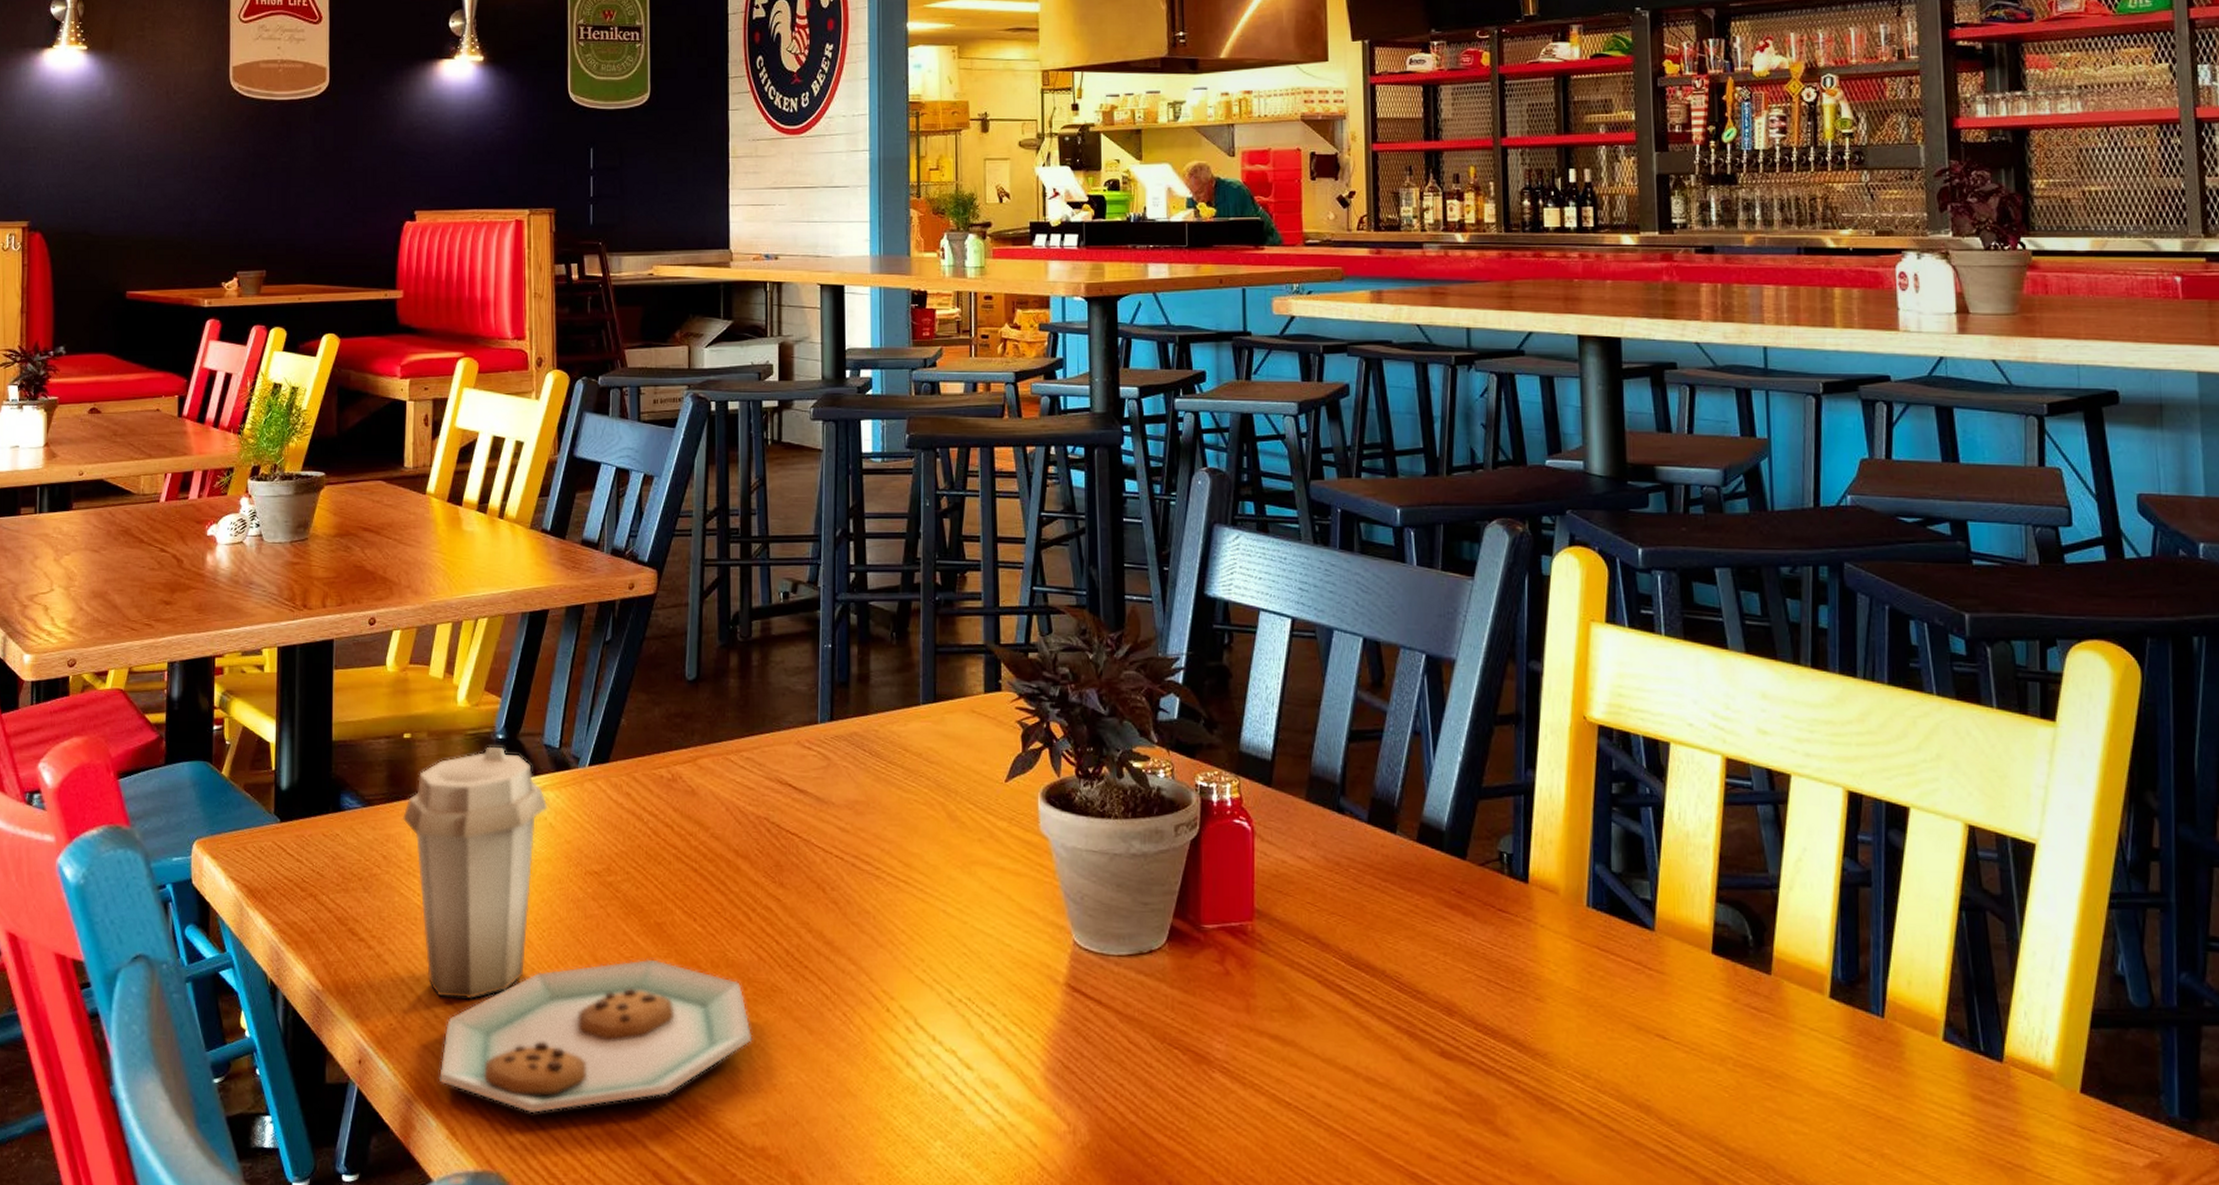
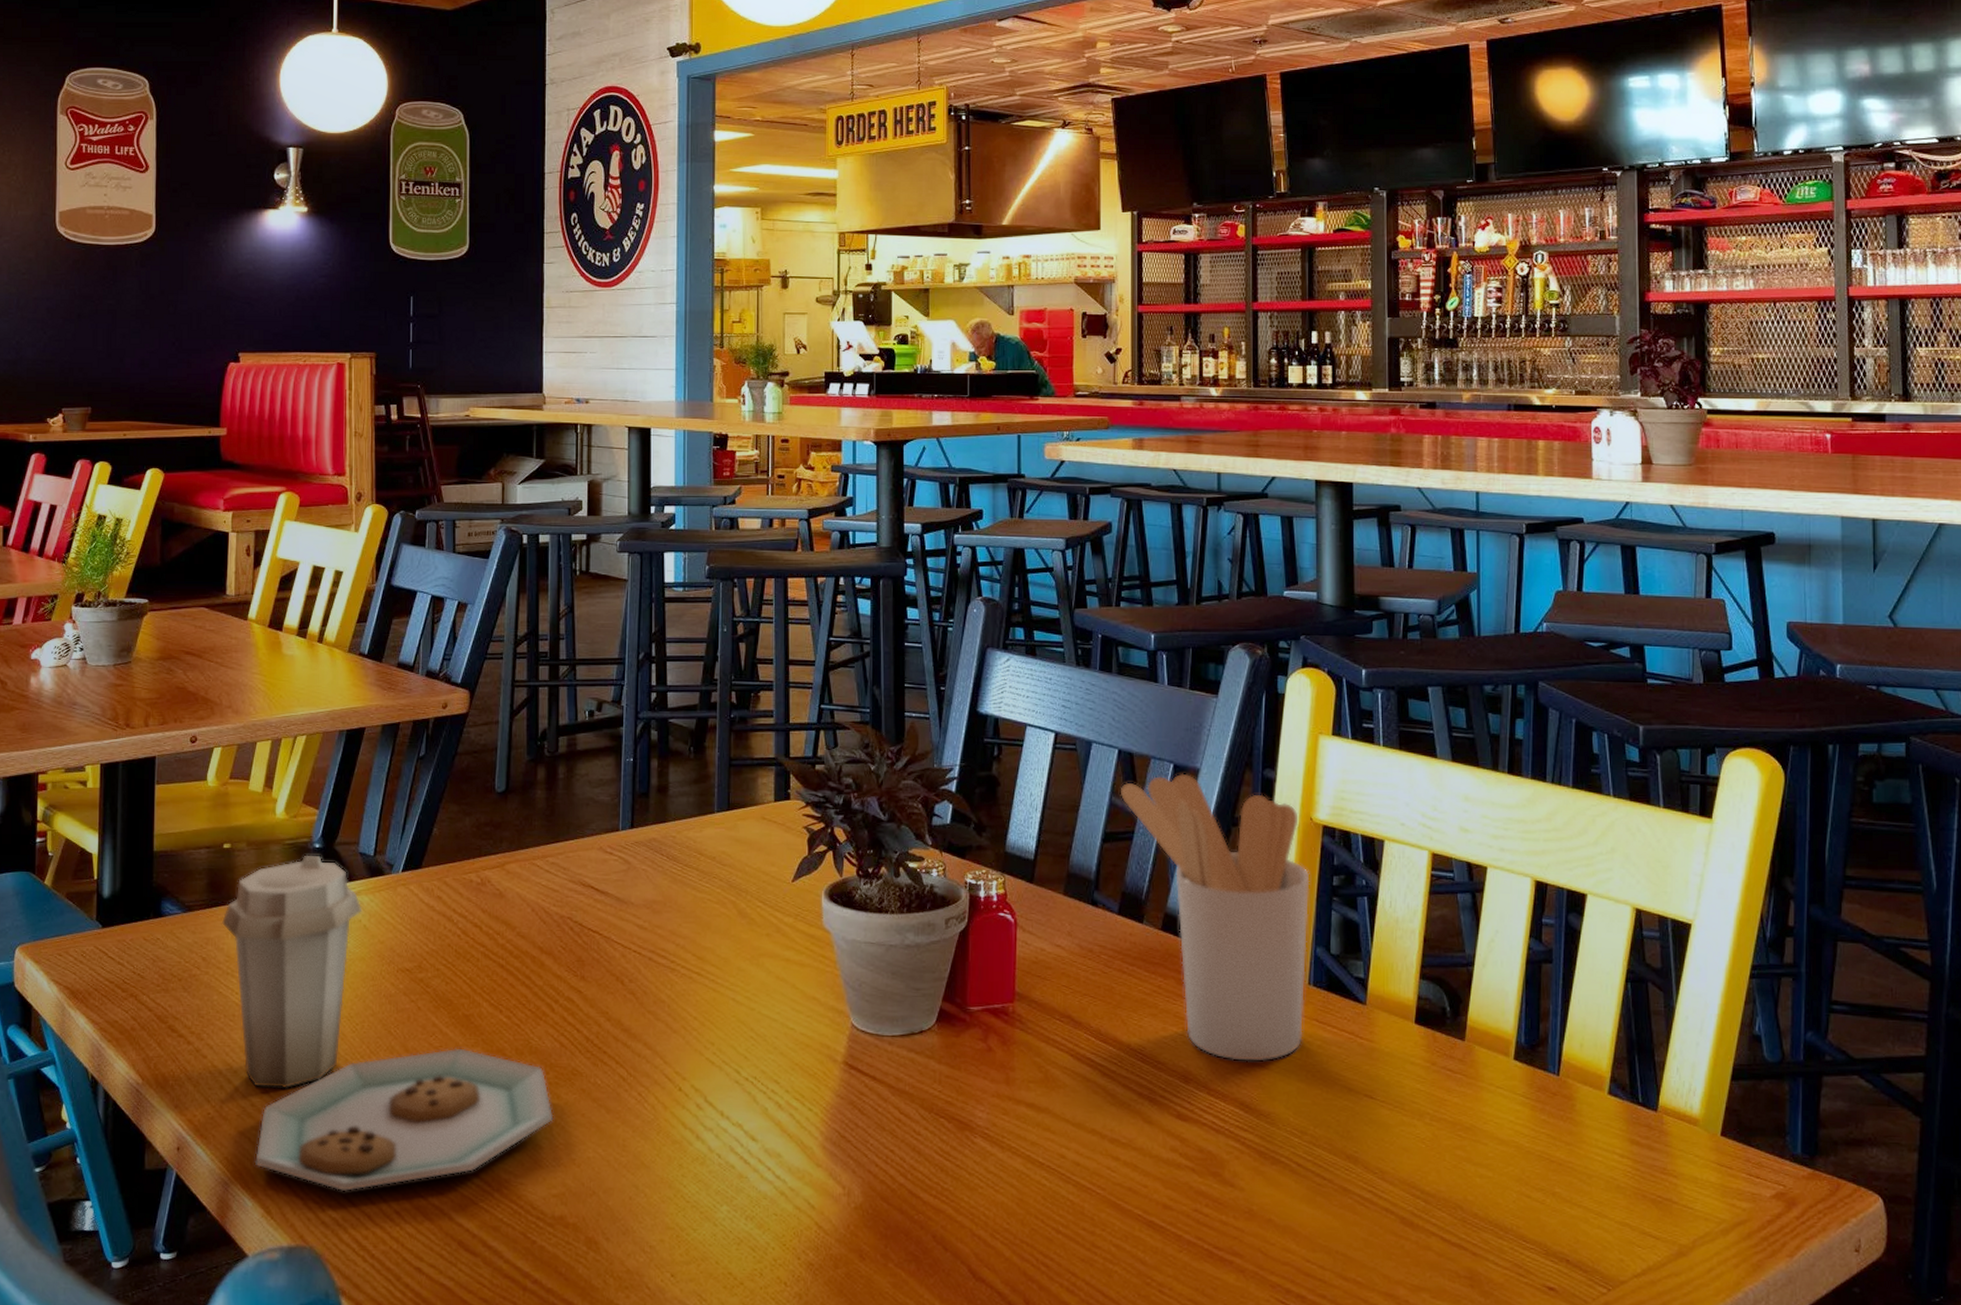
utensil holder: none [1366,664,1585,994] -> present [1120,773,1310,1062]

